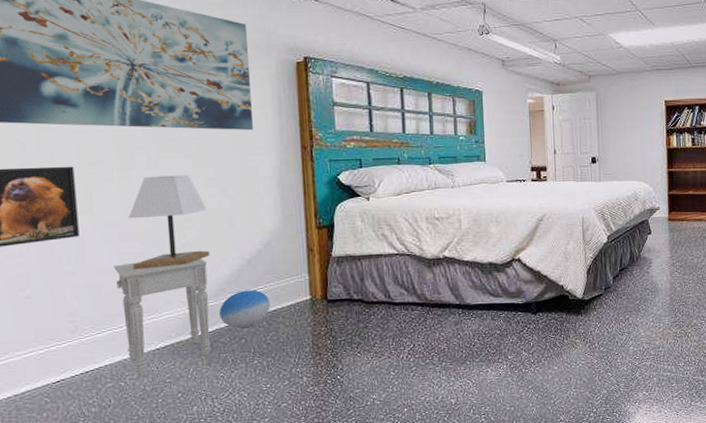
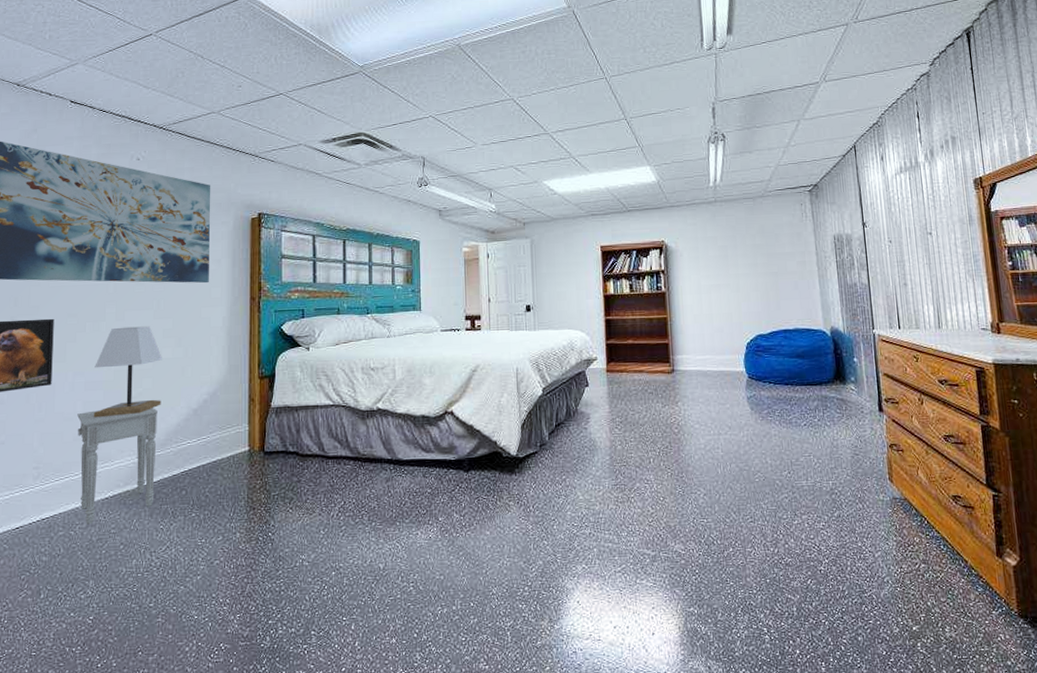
ball: present [219,289,271,328] -> none [165,439,212,479]

